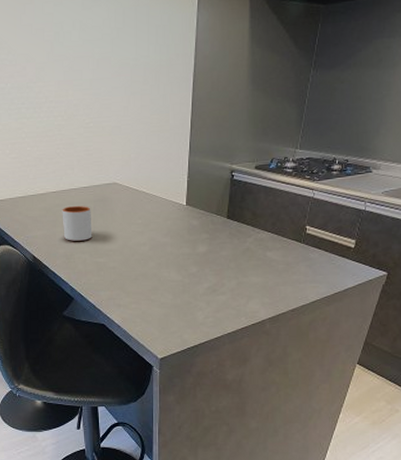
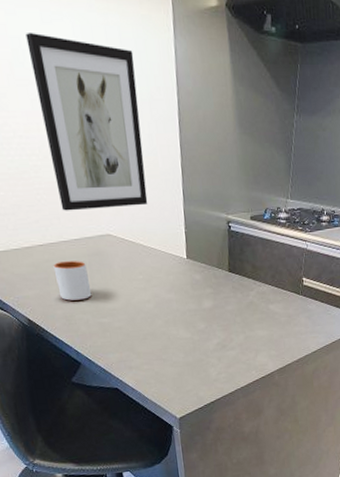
wall art: none [68,17,158,163] -> present [25,31,148,211]

